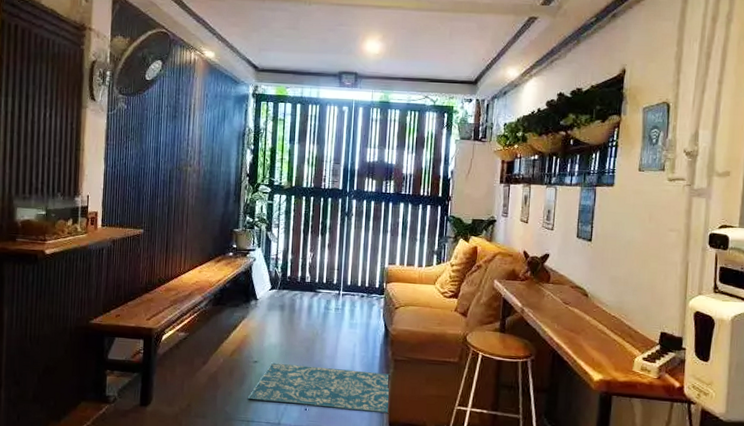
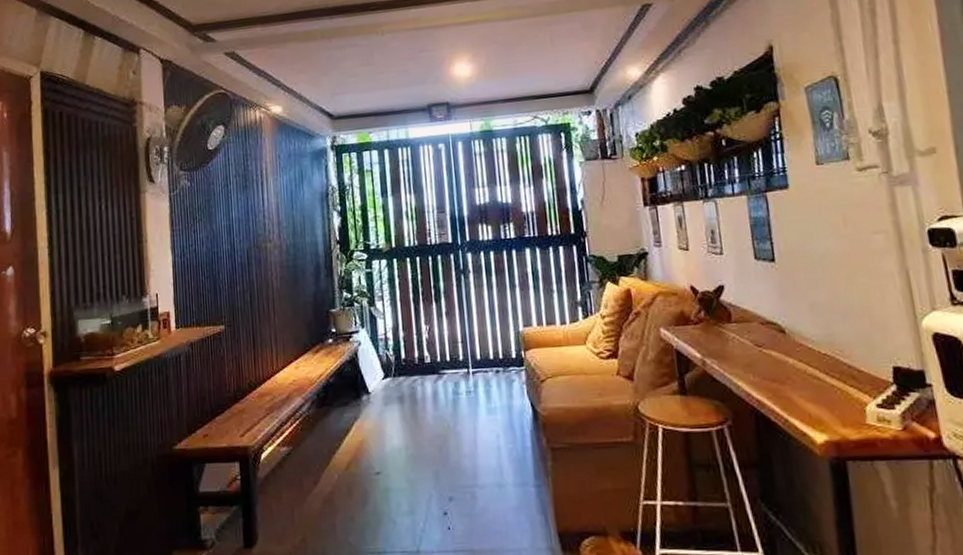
rug: present [247,362,391,413] -> none [374,468,554,524]

